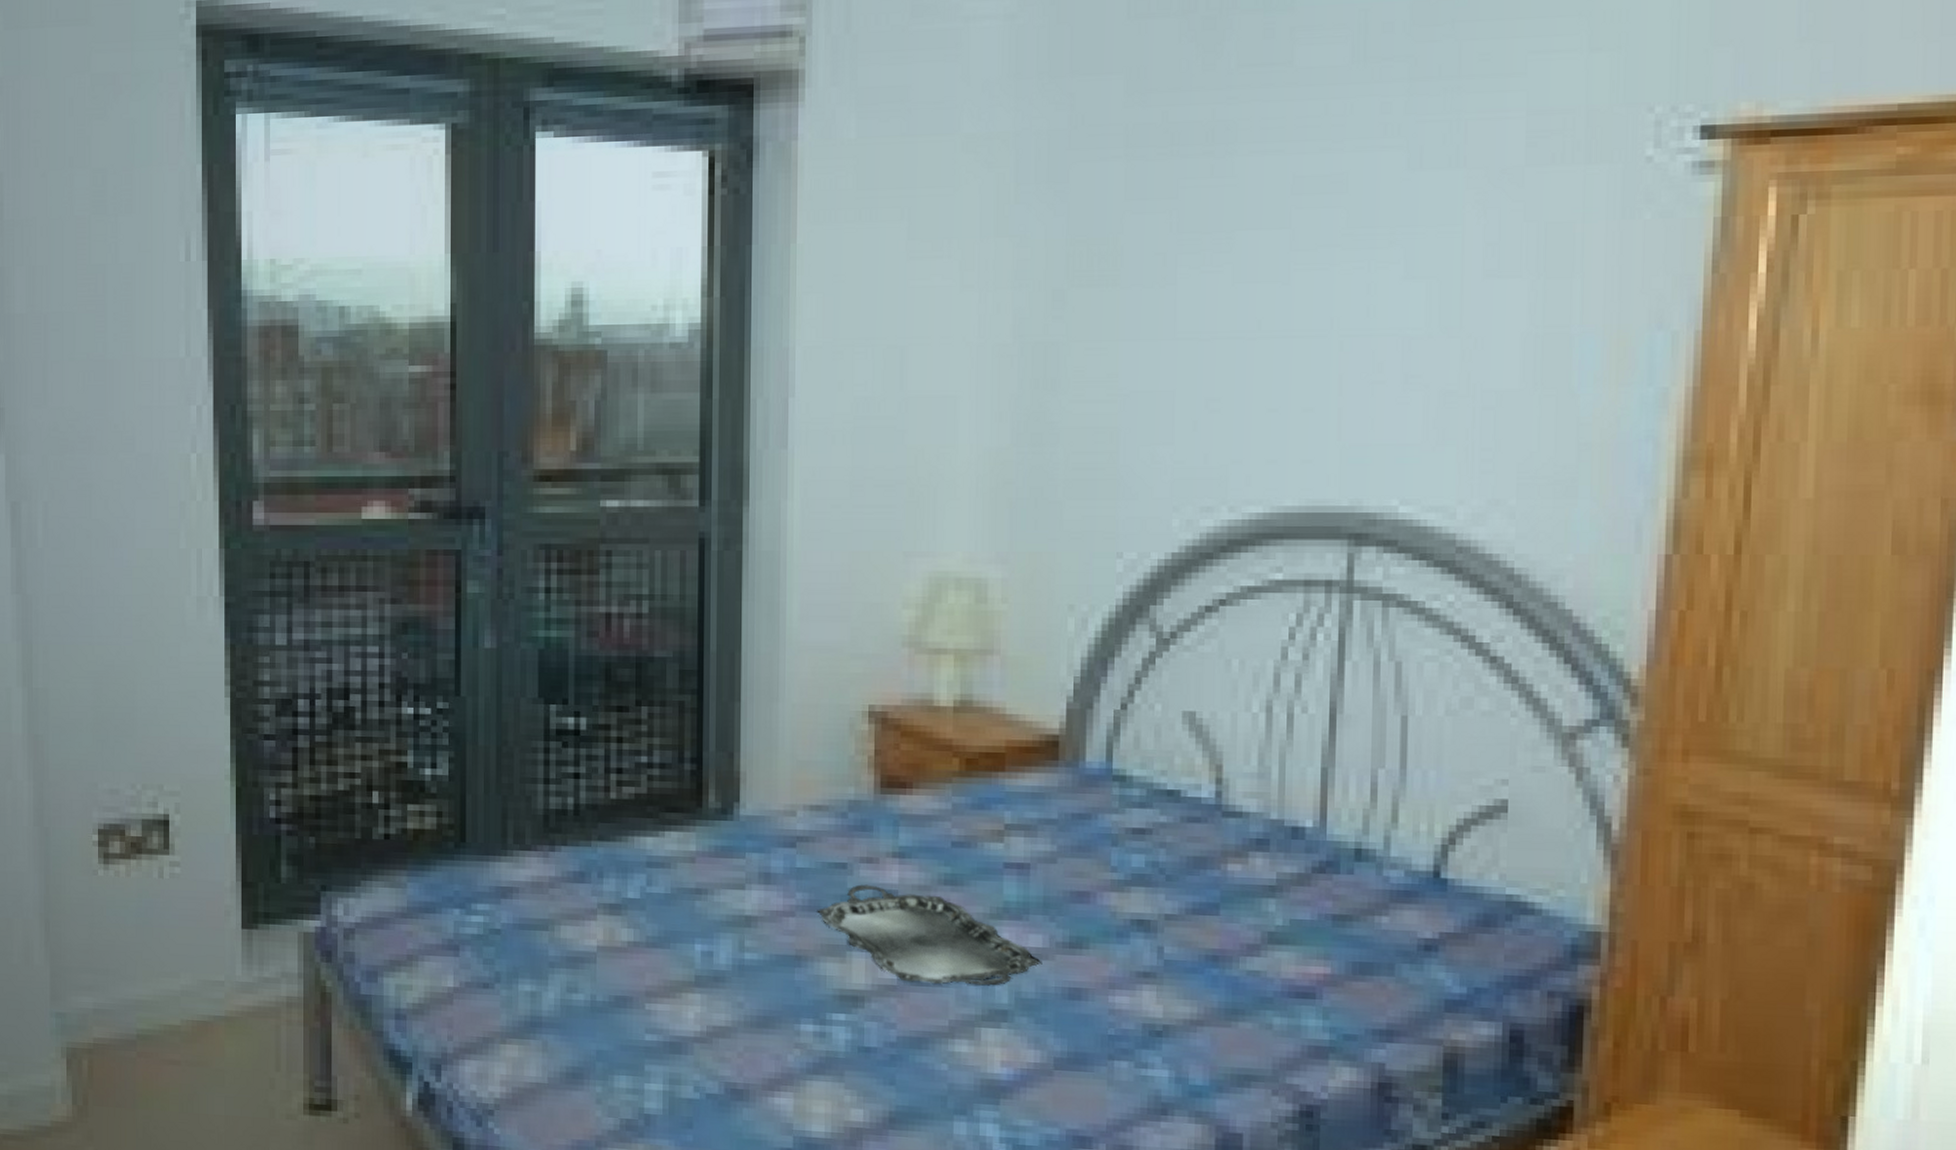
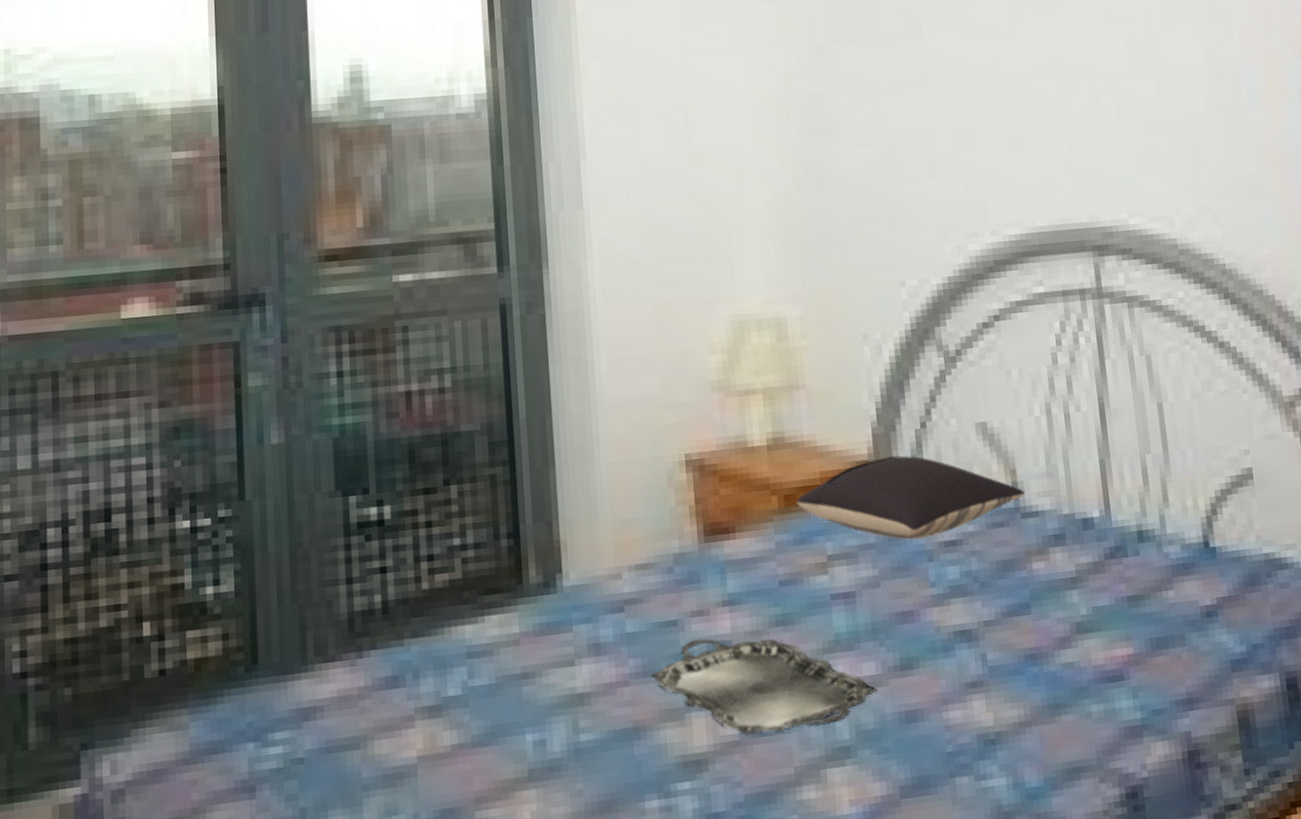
pillow: none [978,733,1230,822] -> present [796,455,1026,540]

